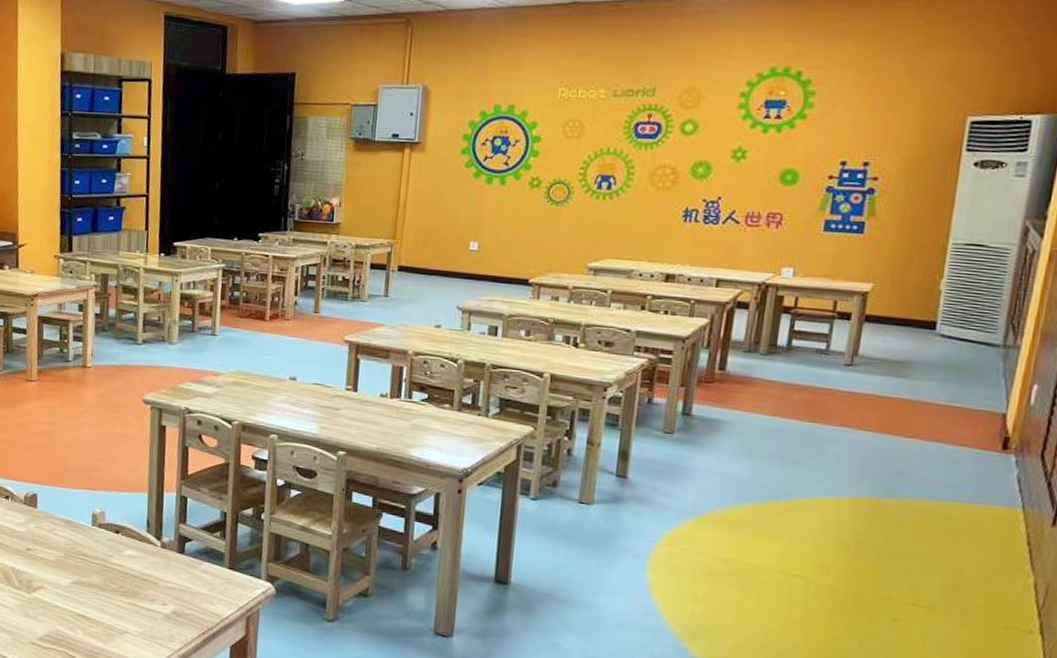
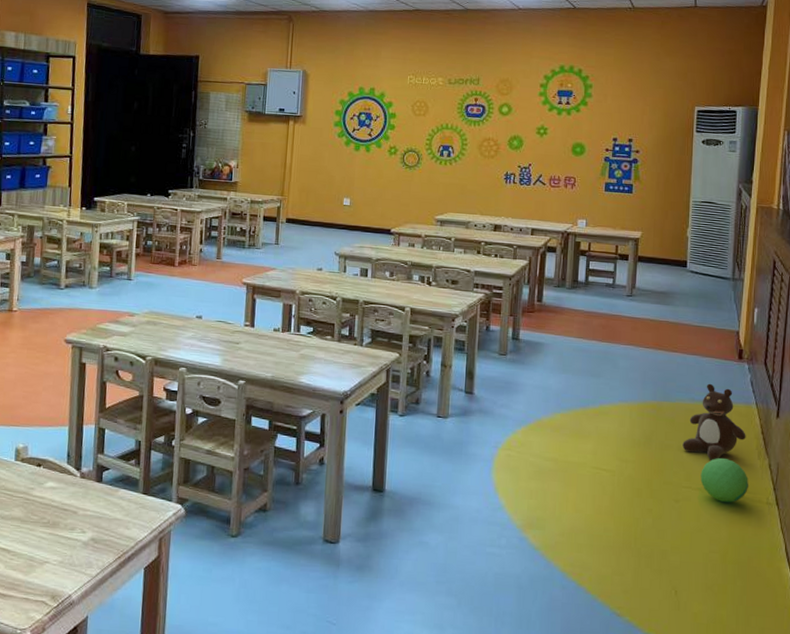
stuffed animal: none [909,478,1004,574] -> present [682,383,746,460]
ball: none [931,571,1003,627] -> present [700,458,749,503]

